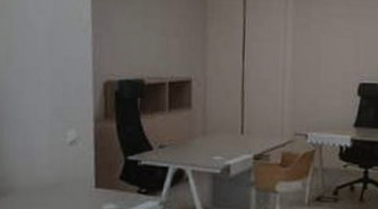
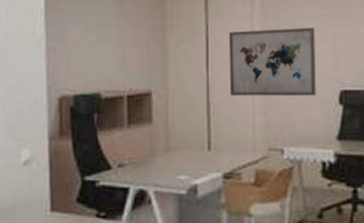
wall art: none [262,24,340,87] -> present [229,27,316,97]

